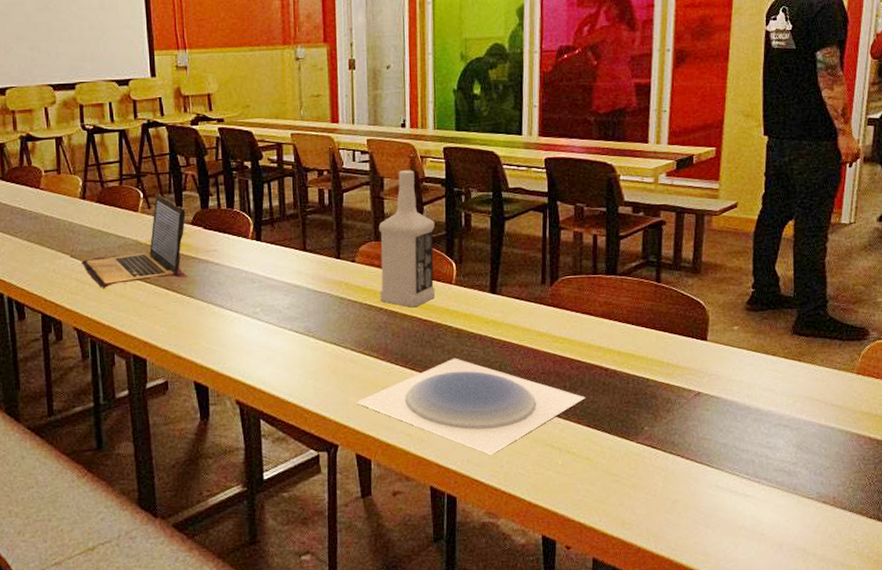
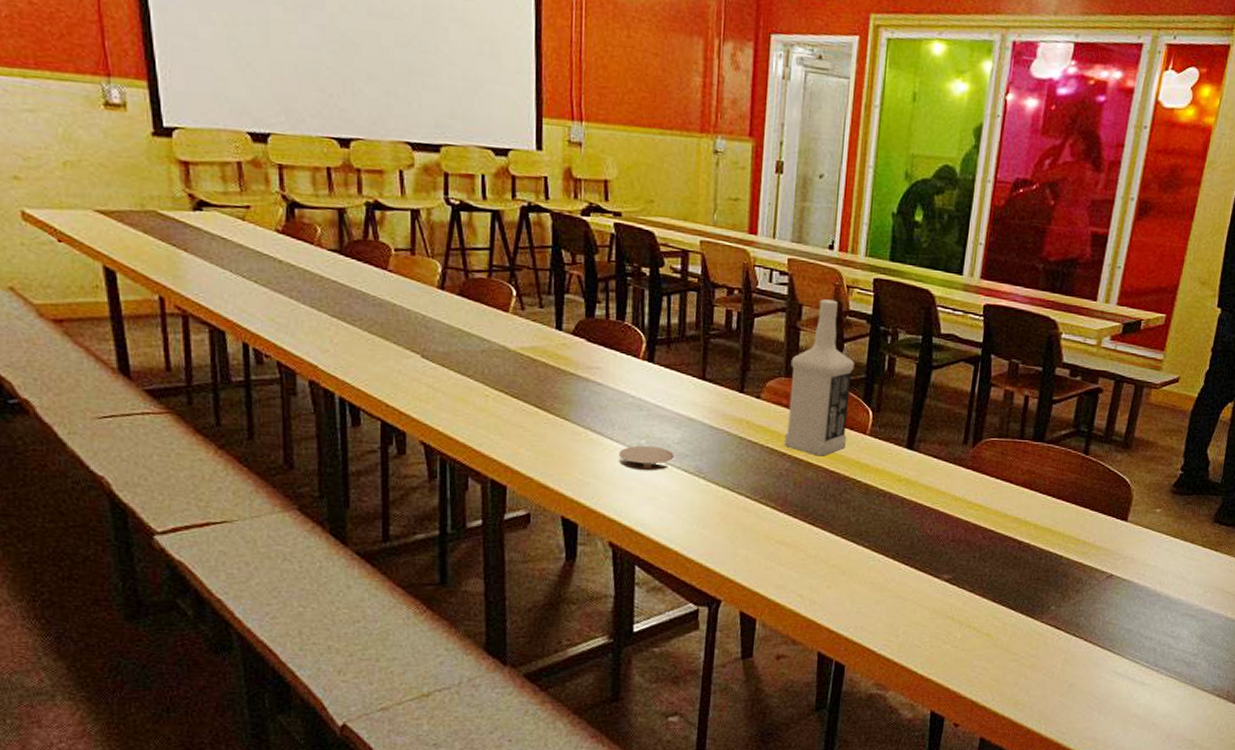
laptop: present [81,193,187,289] -> none [434,293,567,400]
coaster: none [239,312,285,335] -> present [619,445,674,471]
plate: present [356,358,586,454] -> none [745,516,995,623]

